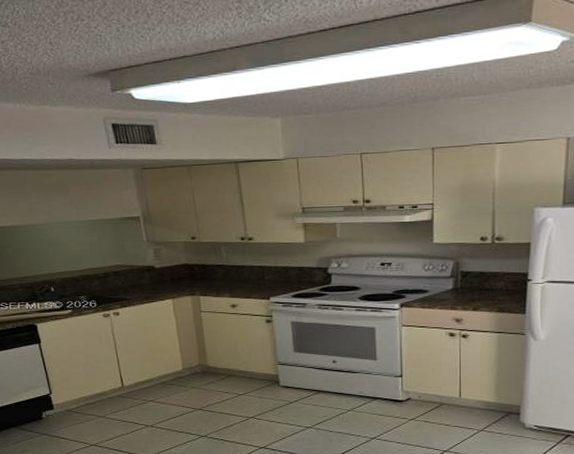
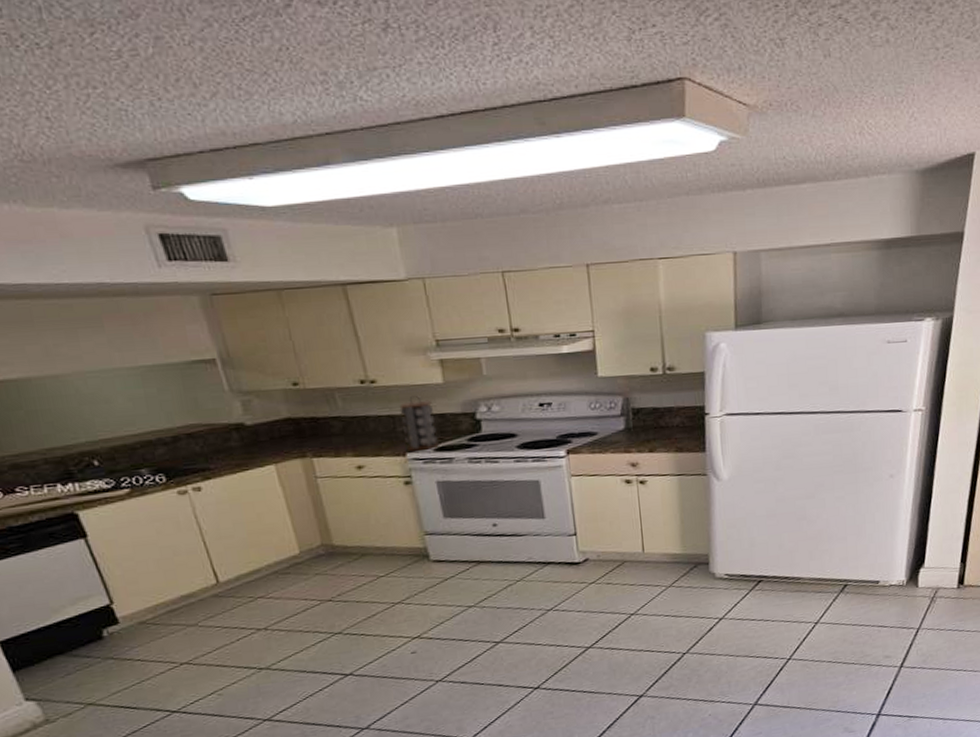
spice rack: none [268,251,296,297] -> present [399,395,439,452]

